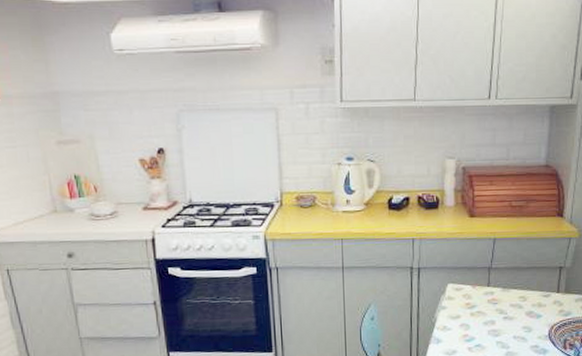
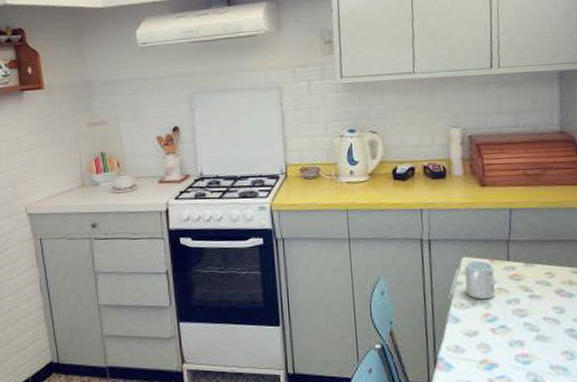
mug: none [448,286,475,322] -> present [464,260,495,300]

